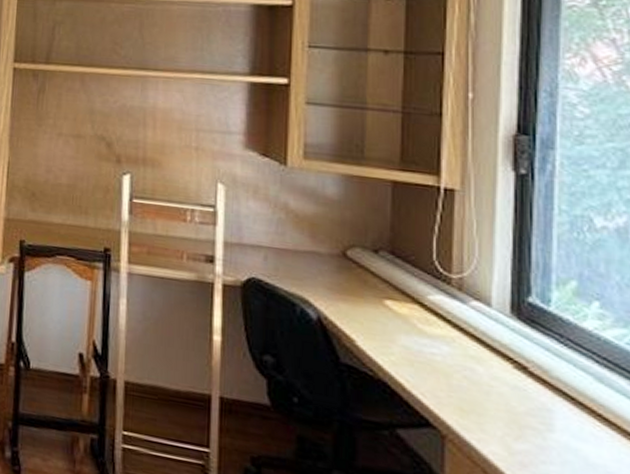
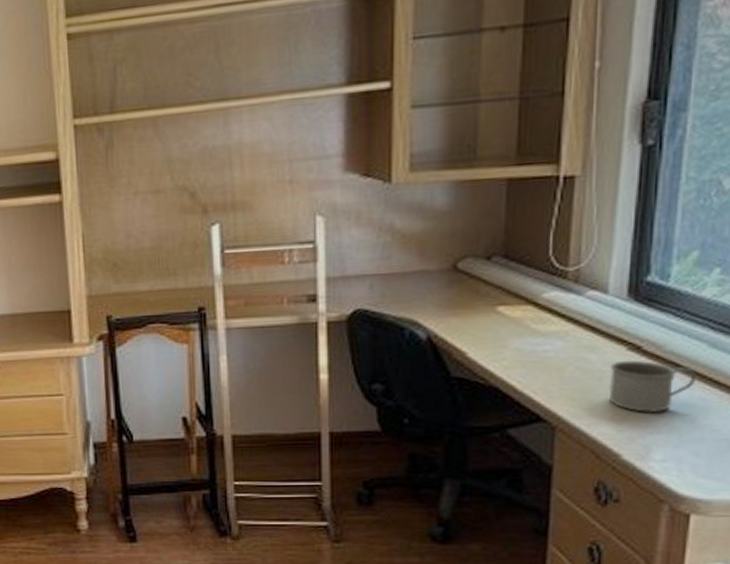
mug: none [497,378,586,442] -> present [608,360,697,413]

